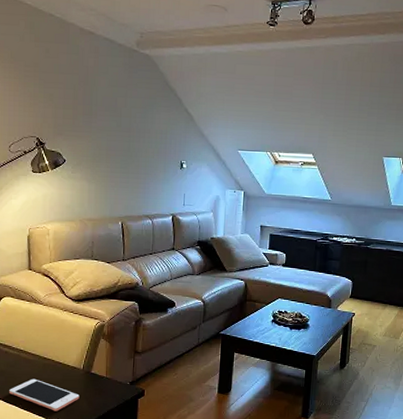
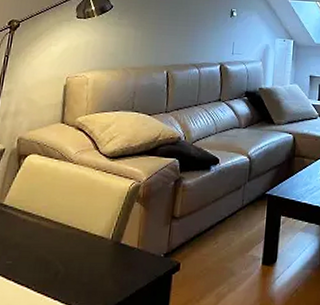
cell phone: present [9,378,80,412] -> none [22,252,105,293]

